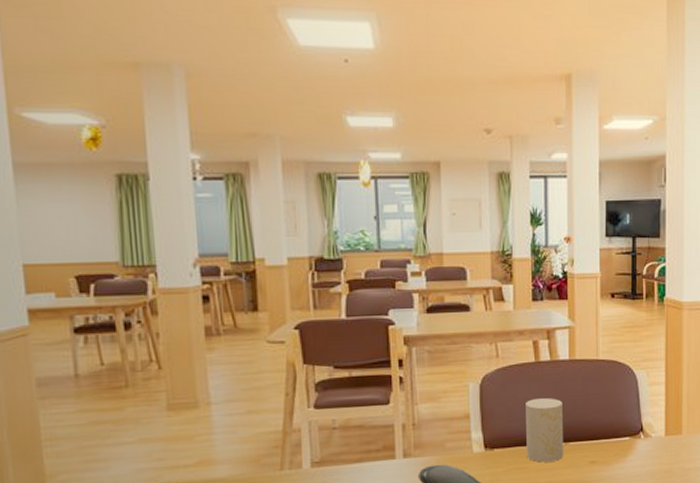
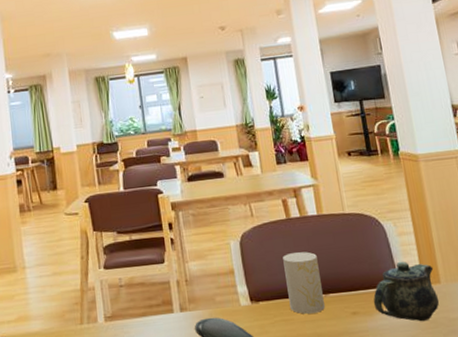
teapot: none [613,411,678,472] -> present [373,261,439,322]

